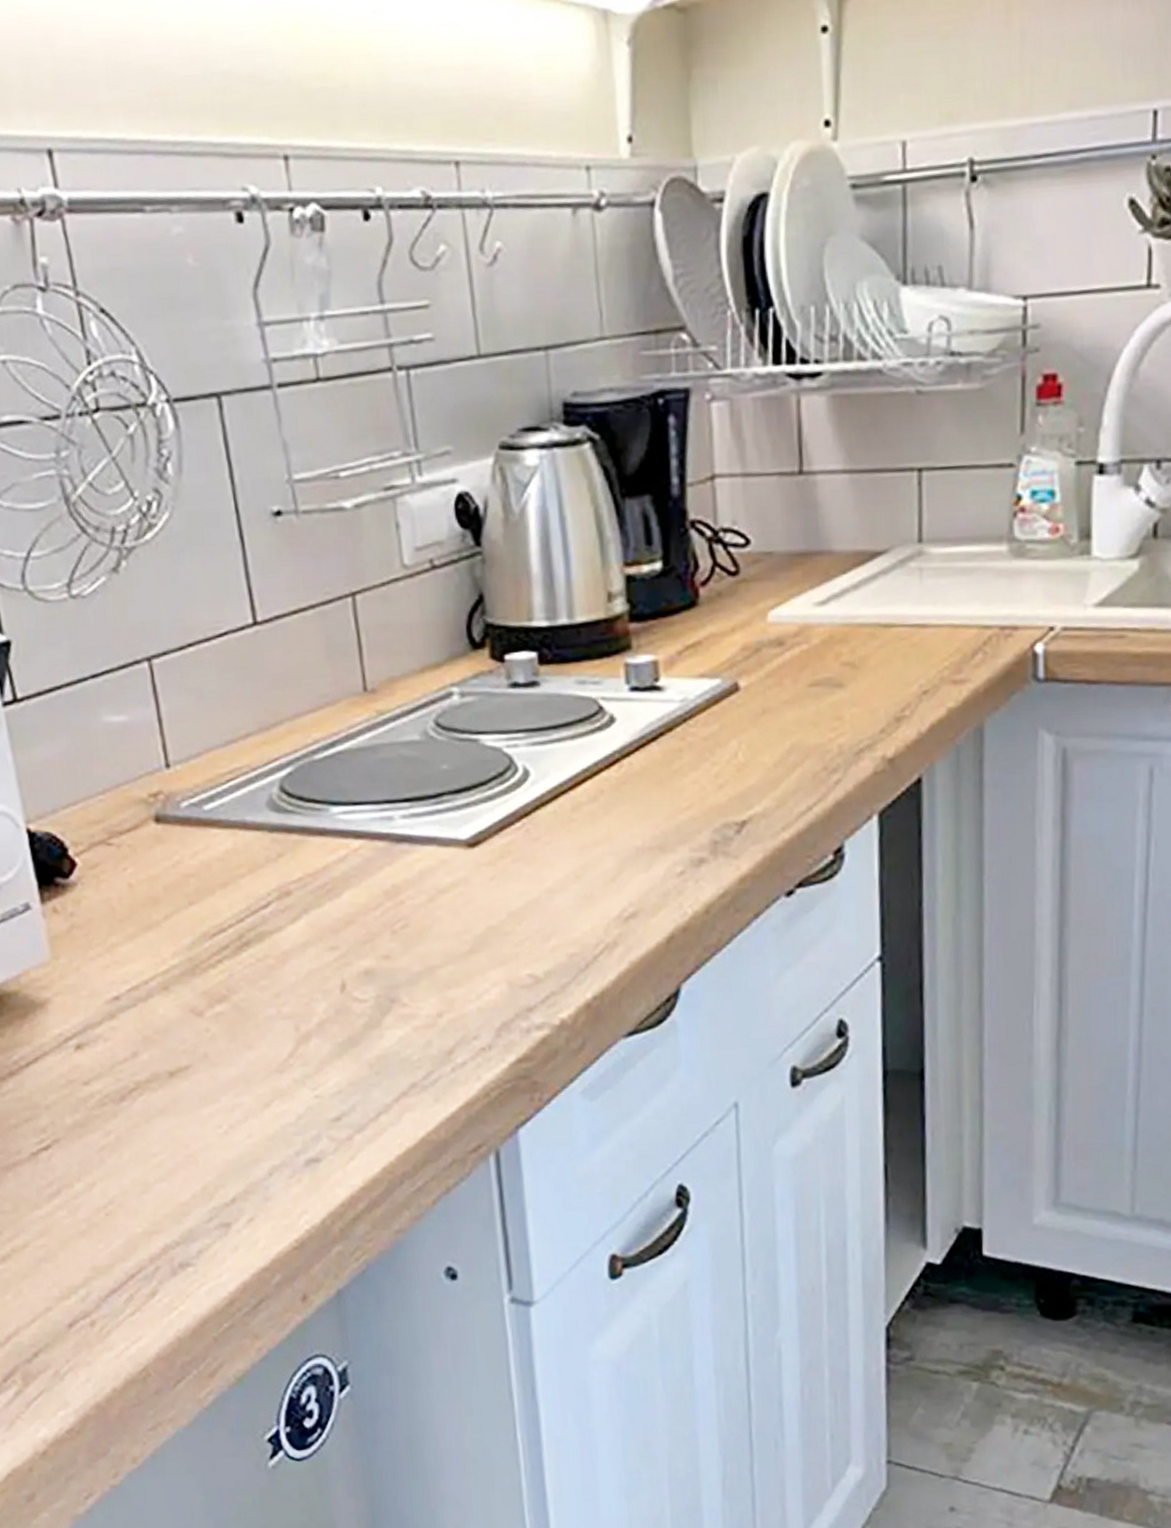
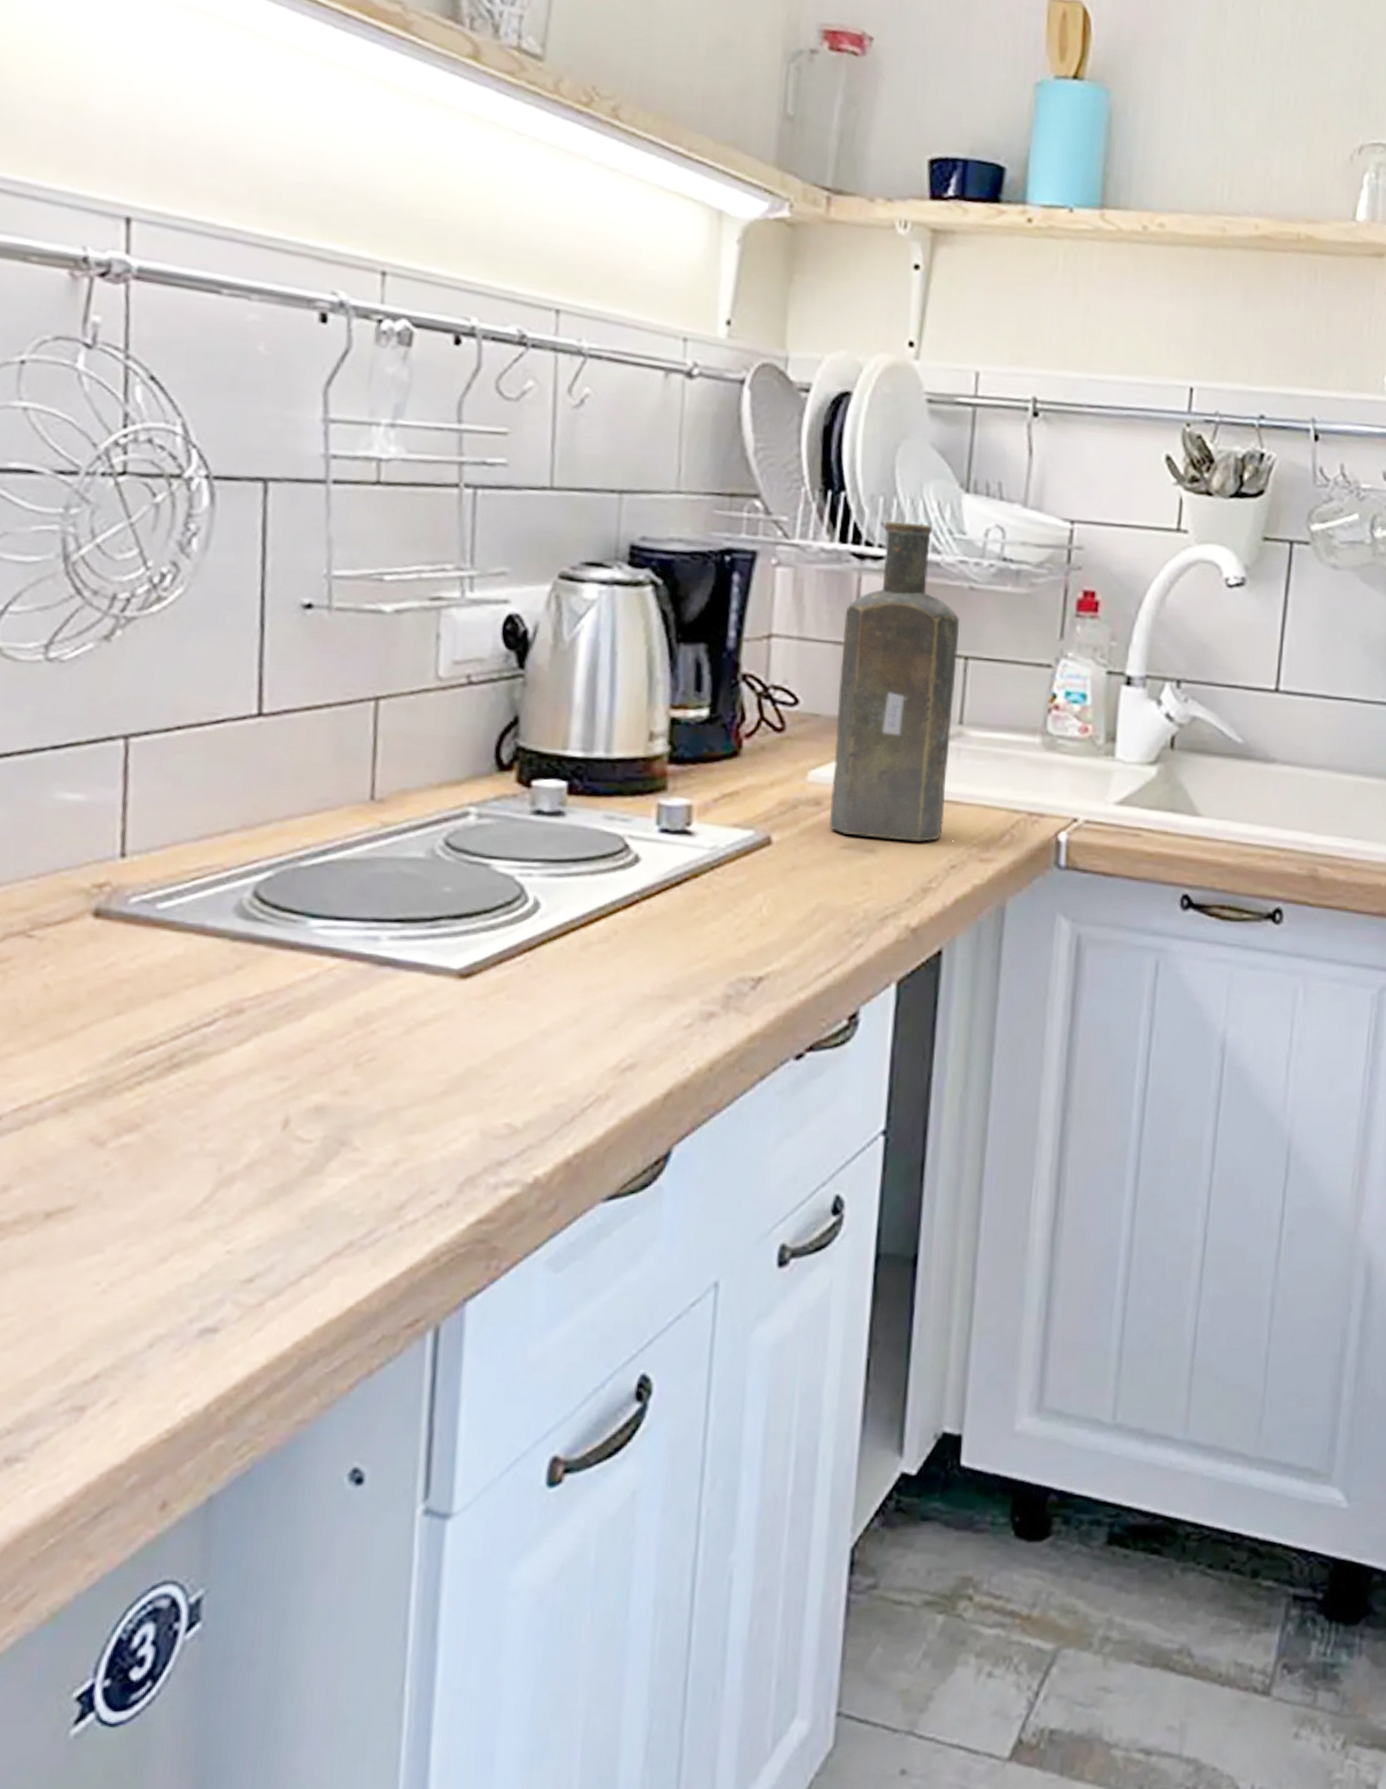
bottle: none [787,329,912,672] -> present [828,520,959,842]

